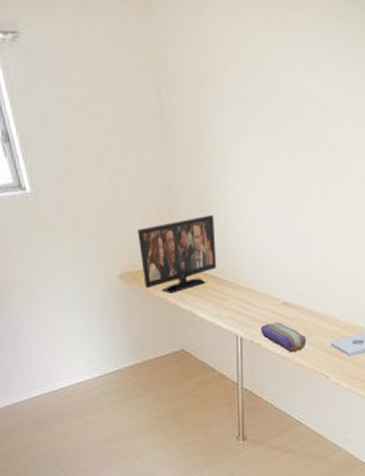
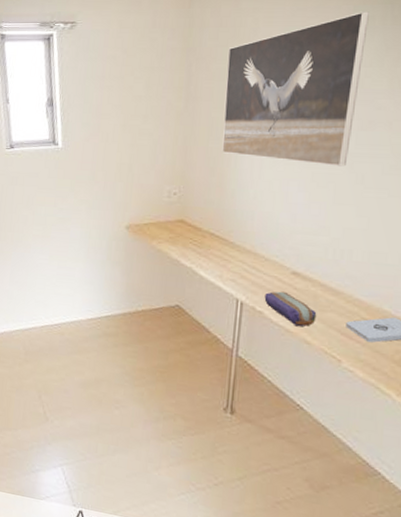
flat panel tv: present [137,214,217,294] -> none [149,178,227,249]
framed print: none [197,27,330,195] -> present [222,11,369,167]

